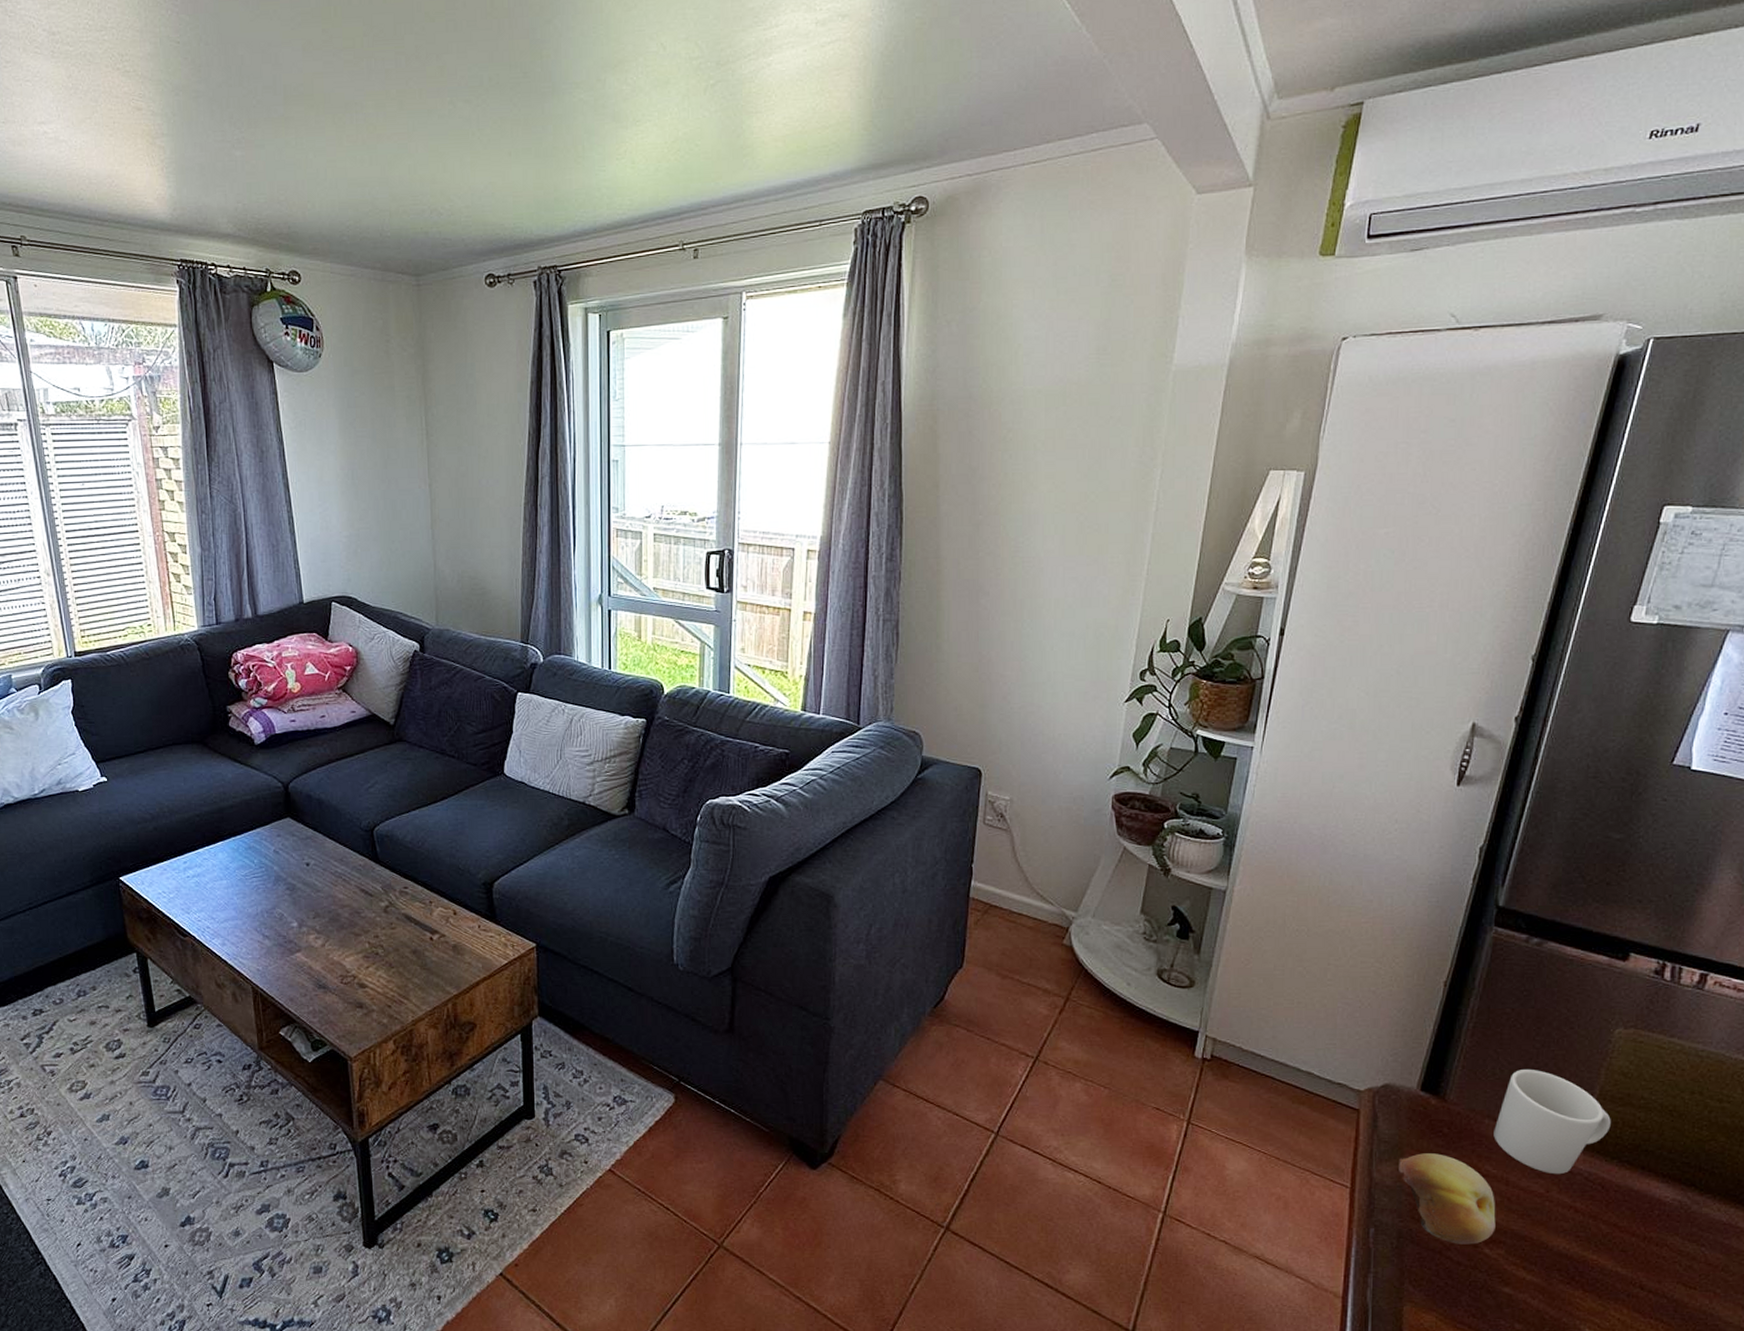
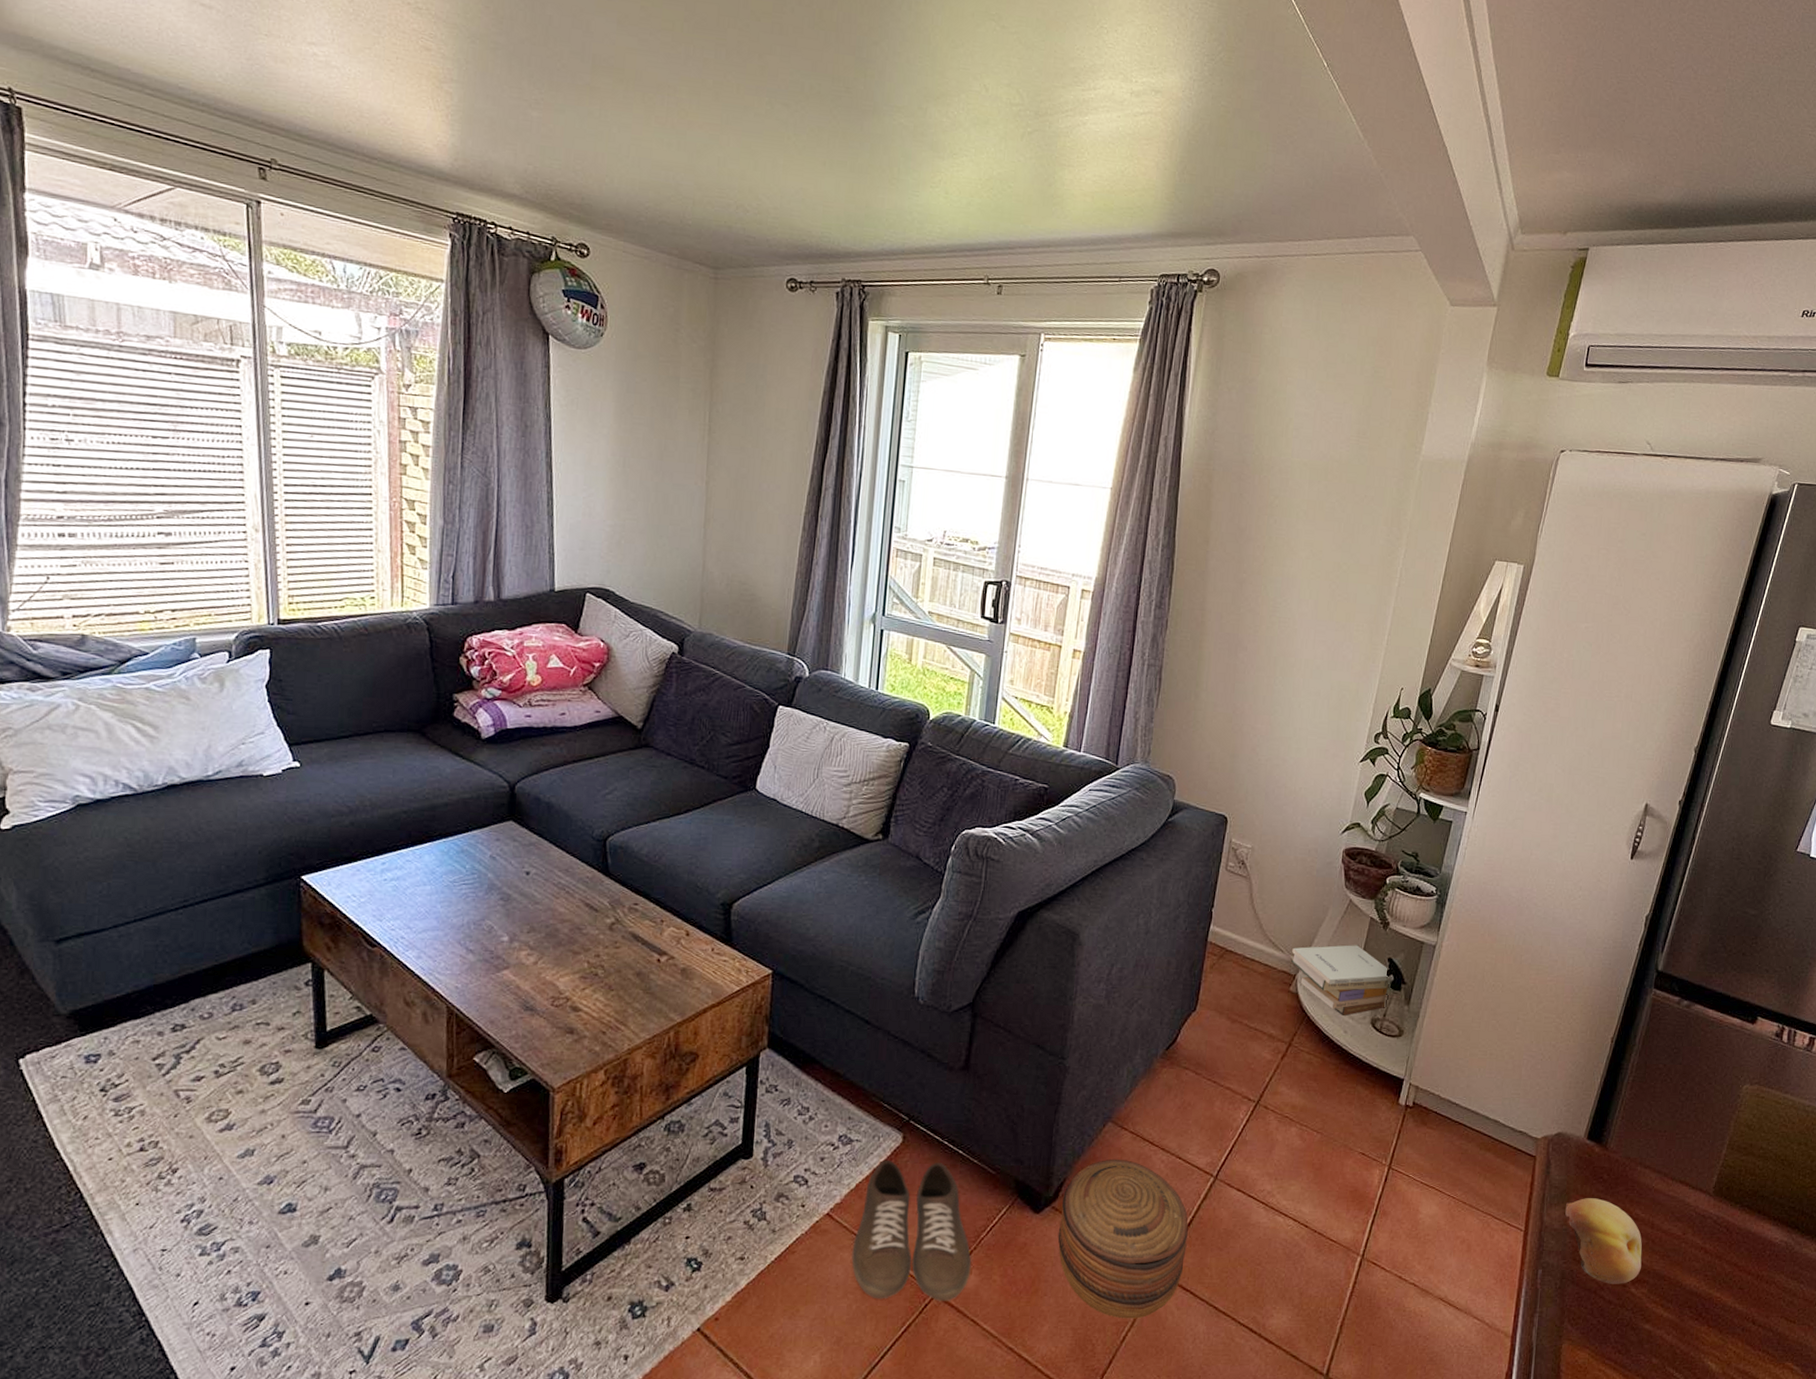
shoe: none [636,1118,753,1252] -> present [851,1159,971,1301]
basket: none [837,1116,971,1272] -> present [1057,1158,1189,1319]
books: none [1063,894,1175,967] -> present [1291,945,1390,1016]
mug: present [1493,1068,1611,1175] -> none [1644,1120,1737,1218]

